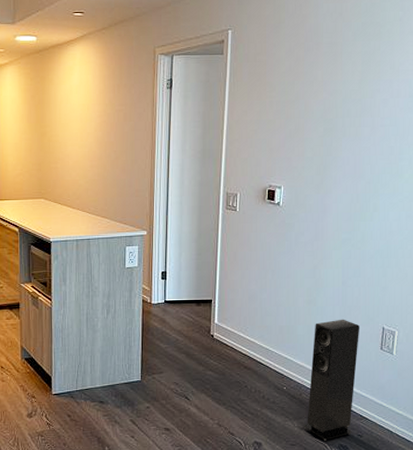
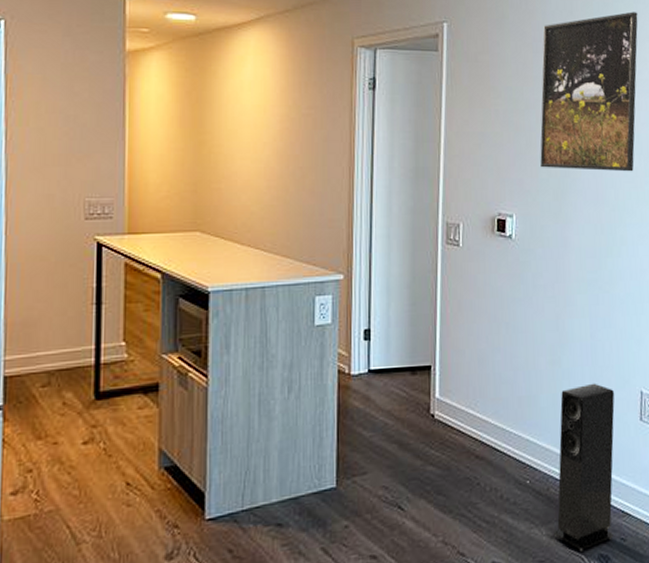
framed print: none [307,9,403,151] -> present [540,11,638,172]

